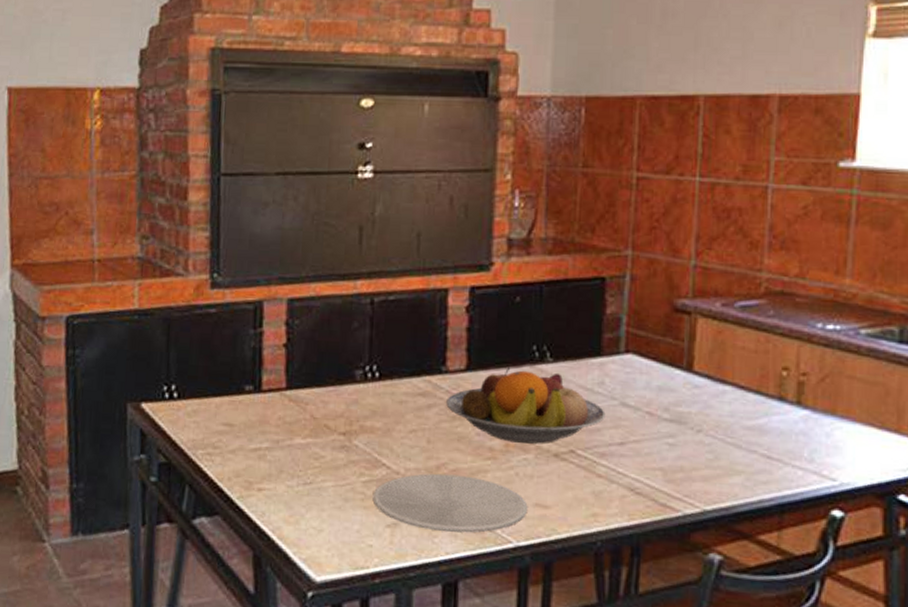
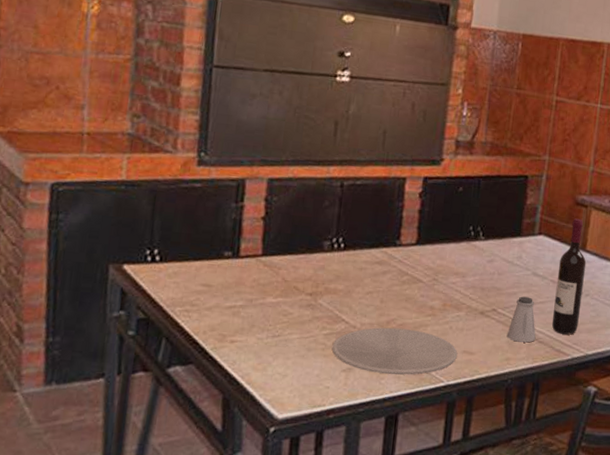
fruit bowl: present [446,366,606,444] -> none [398,242,521,304]
saltshaker: none [591,433,631,494] -> present [506,296,536,343]
wine bottle: none [651,330,695,484] -> present [551,218,587,335]

